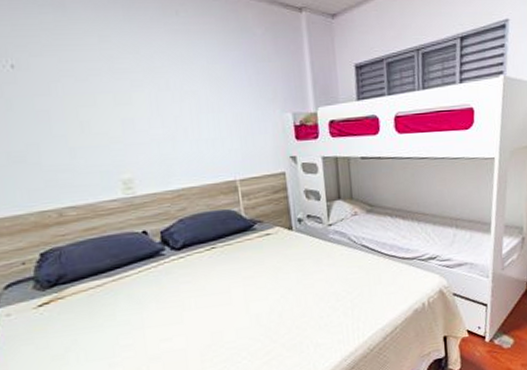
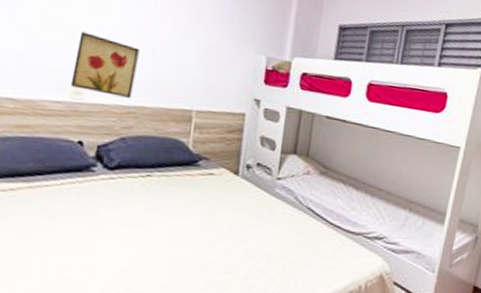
wall art: none [114,129,178,184] -> present [70,32,140,98]

